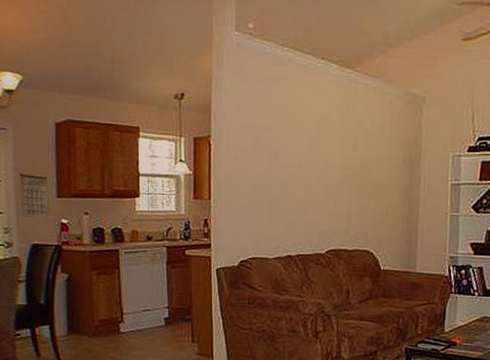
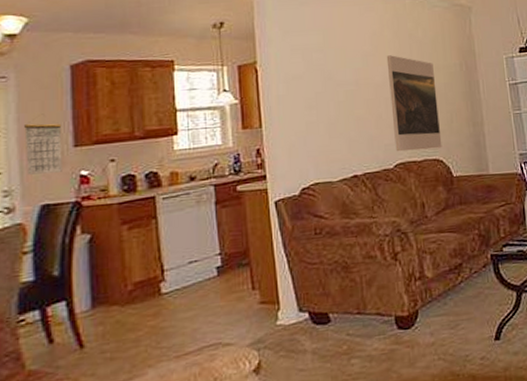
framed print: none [329,141,377,241] -> present [386,55,442,152]

